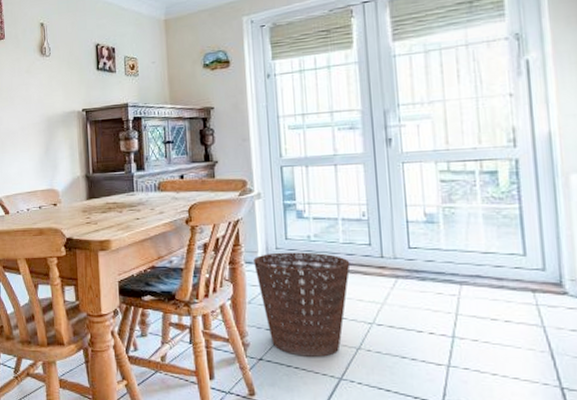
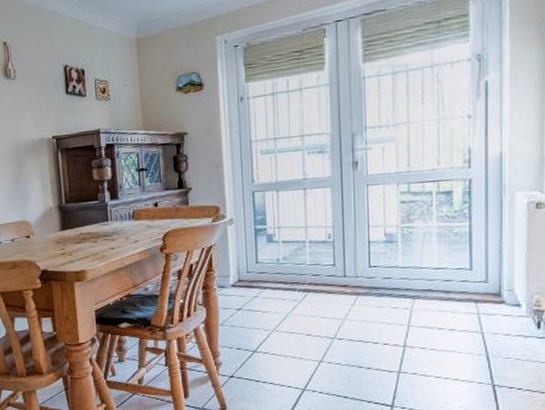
basket: present [253,252,351,357] -> none [226,274,316,372]

